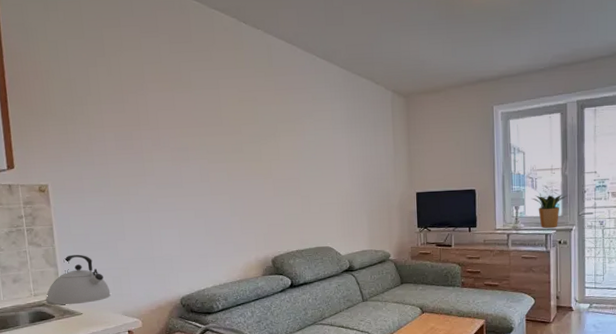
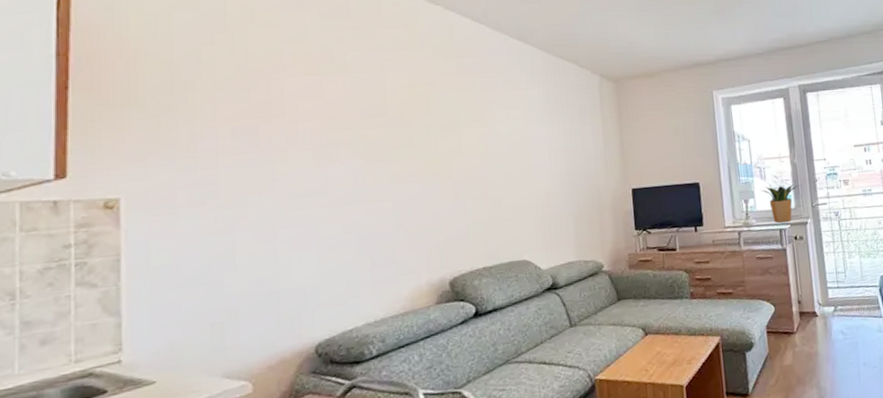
kettle: present [45,254,111,306] -> none [94,294,206,374]

